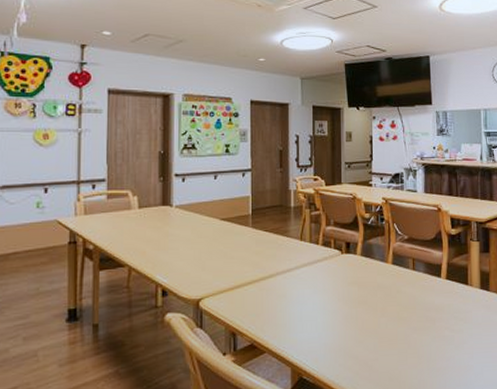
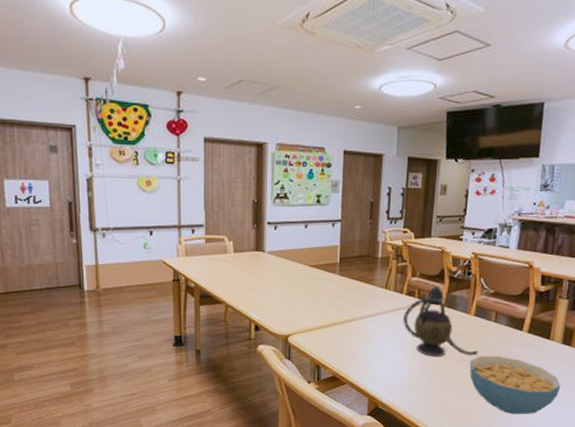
teapot: none [321,232,401,313] -> present [403,284,478,357]
cereal bowl: none [393,306,487,374] -> present [469,355,561,415]

